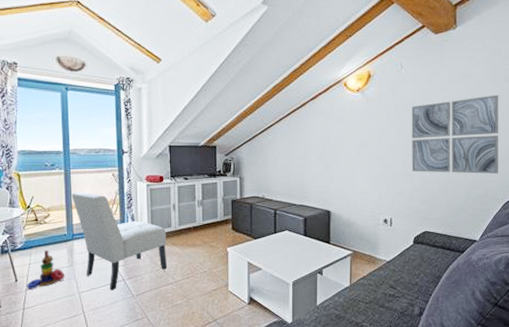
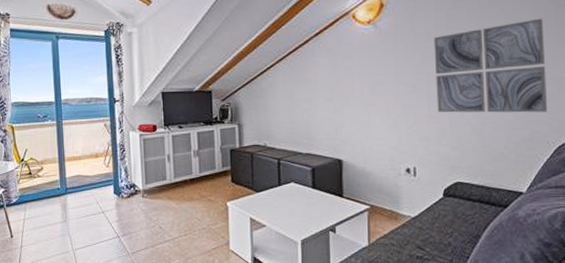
stacking toy: present [26,250,65,290] -> none [21,205,59,246]
chair: present [71,191,168,291] -> none [64,143,164,248]

